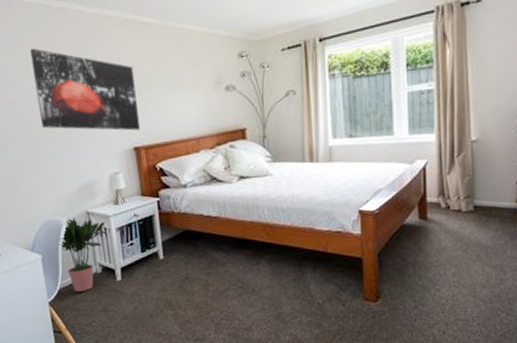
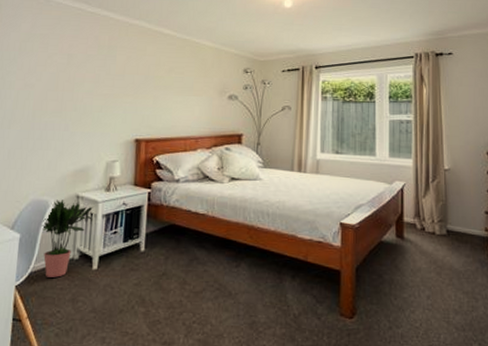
wall art: present [30,48,141,131] -> none [51,41,148,124]

